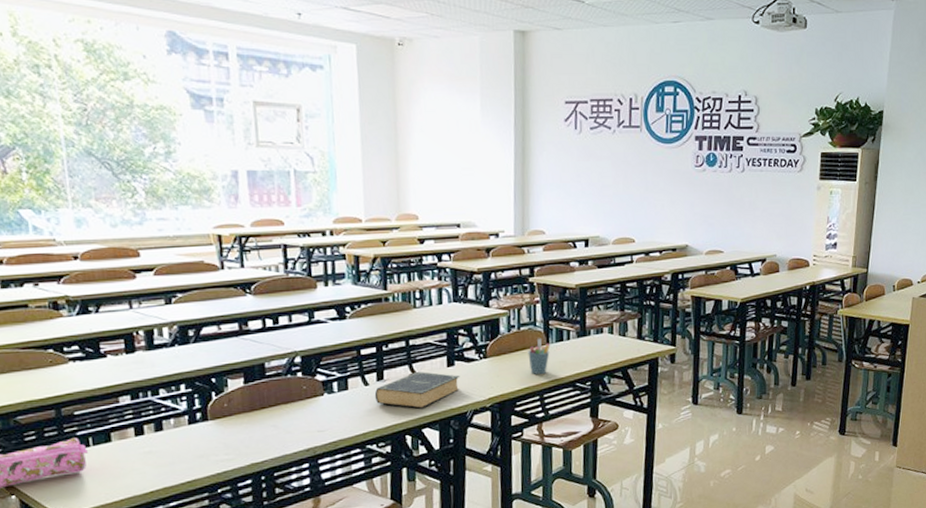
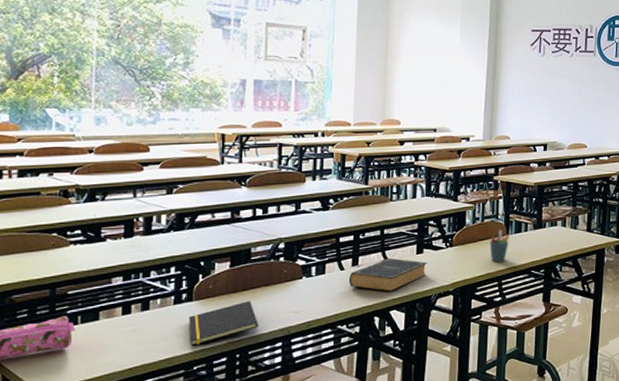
notepad: none [206,420,282,468] -> present [189,301,258,346]

